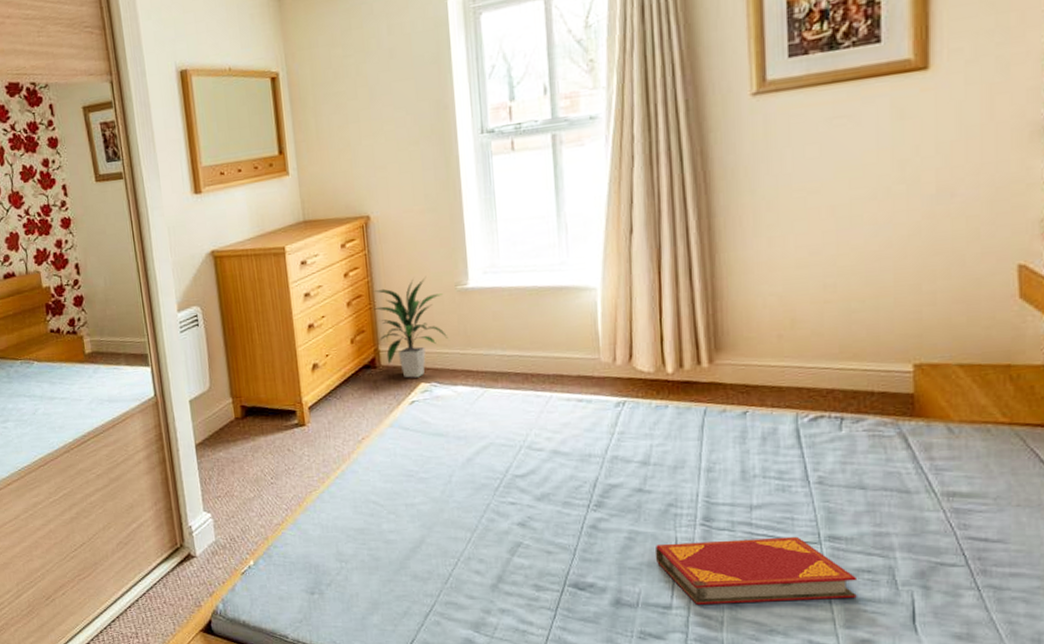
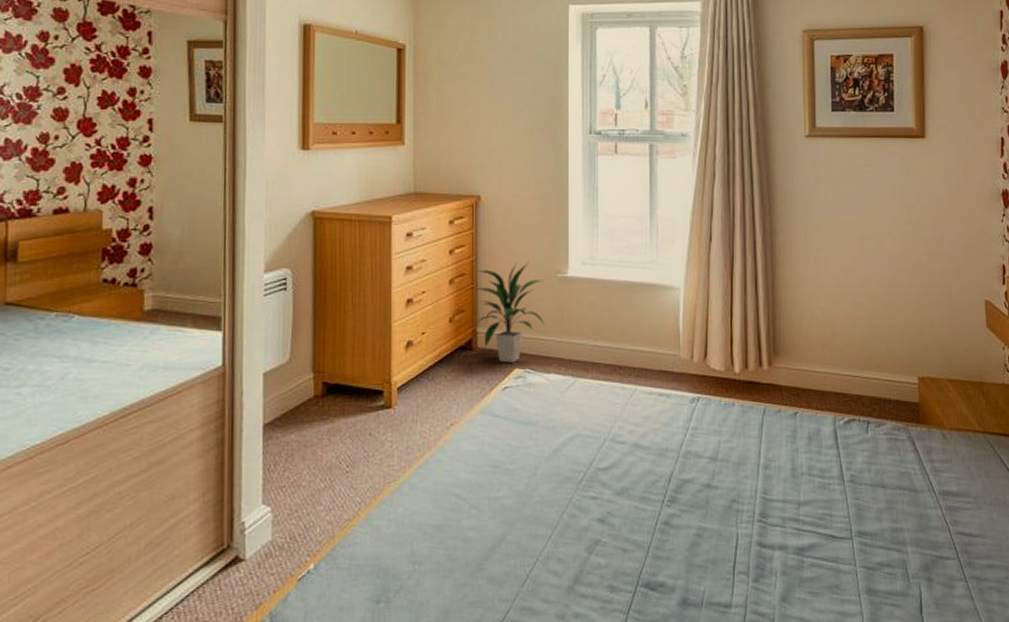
hardback book: present [654,536,857,605] -> none [719,532,879,602]

